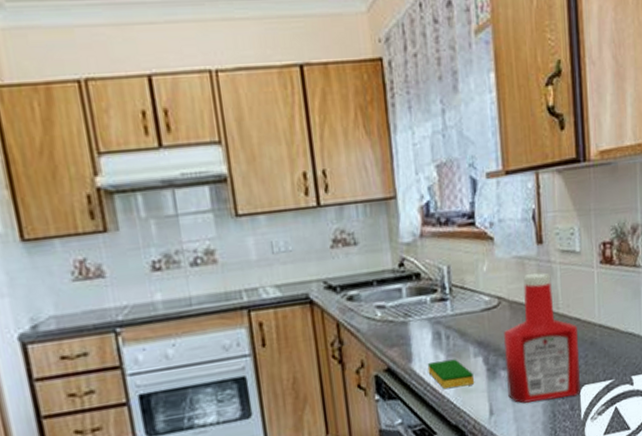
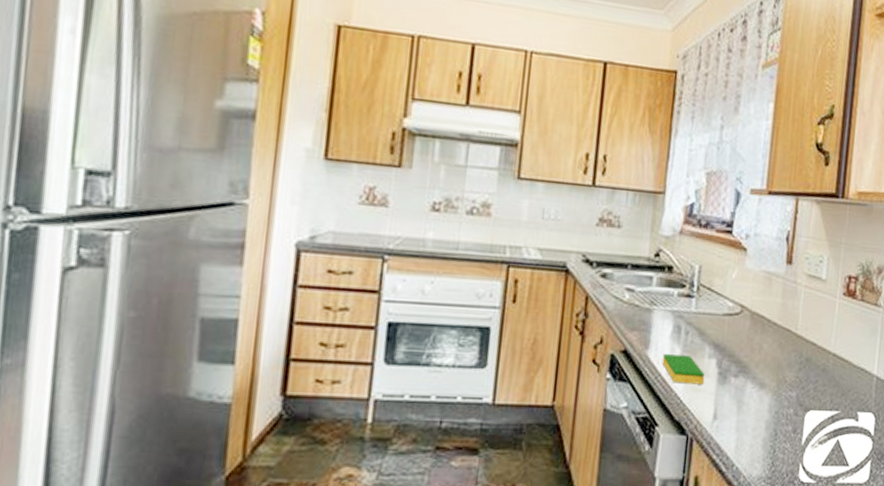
ketchup bottle: present [503,272,580,404] -> none [734,290,812,419]

